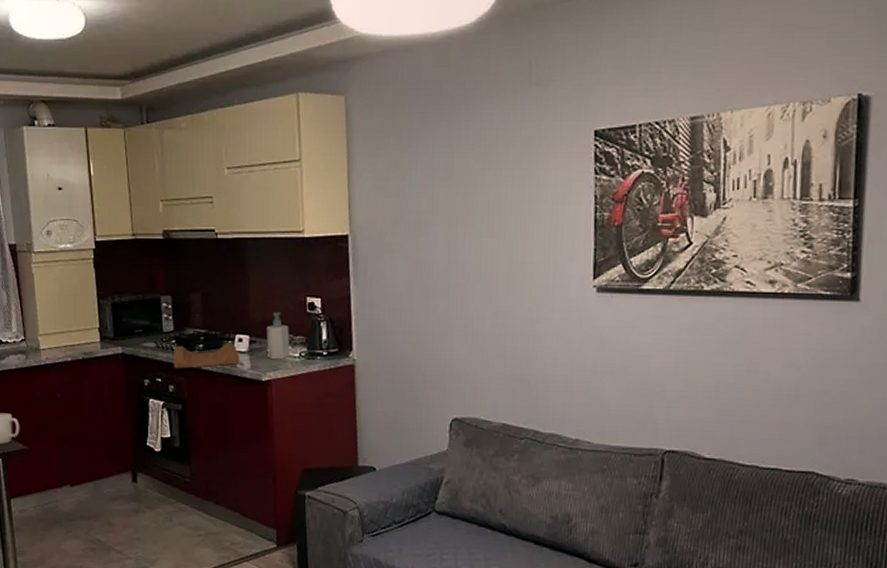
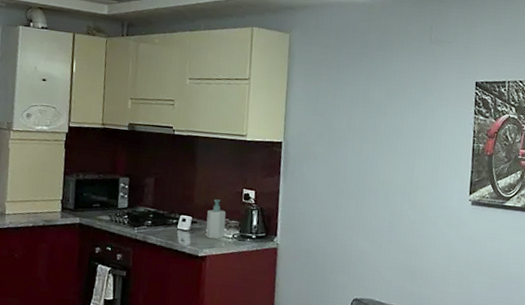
cutting board: present [174,342,239,368] -> none [123,220,182,241]

